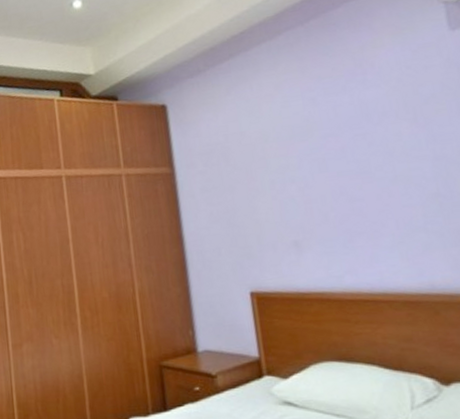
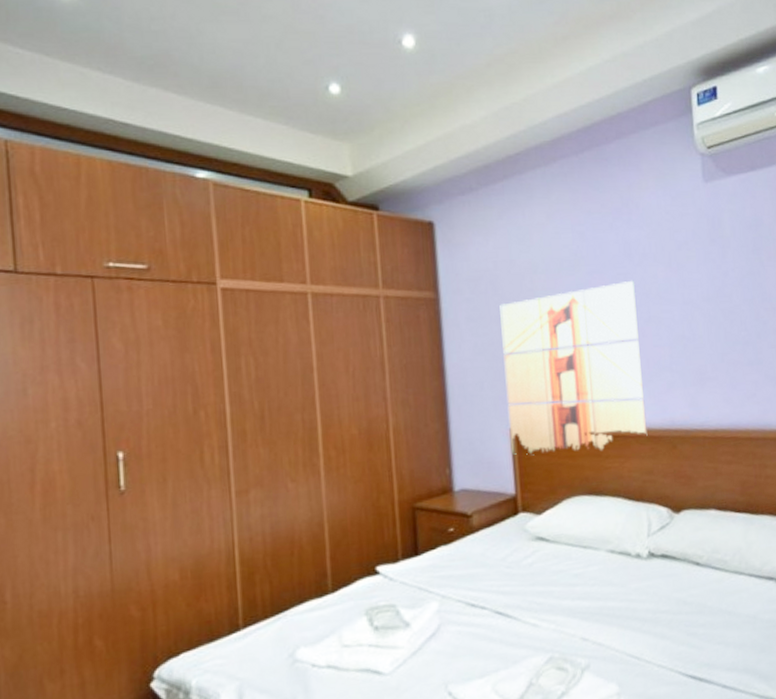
wall art: none [232,140,403,320] -> present [500,280,648,456]

